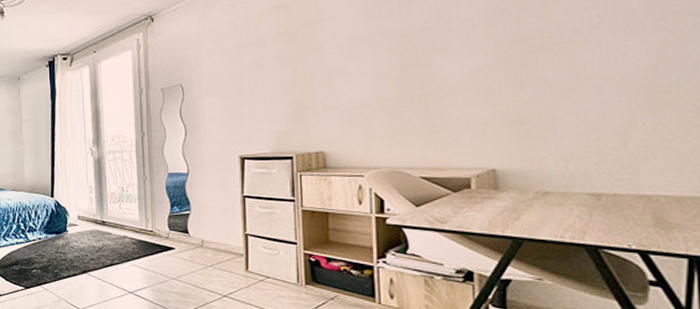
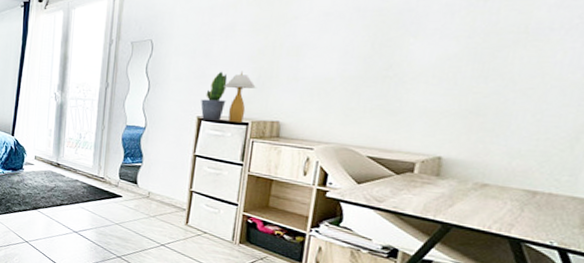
potted plant: none [241,107,267,159] -> present [200,71,228,121]
table lamp: none [261,105,295,159] -> present [224,70,257,123]

